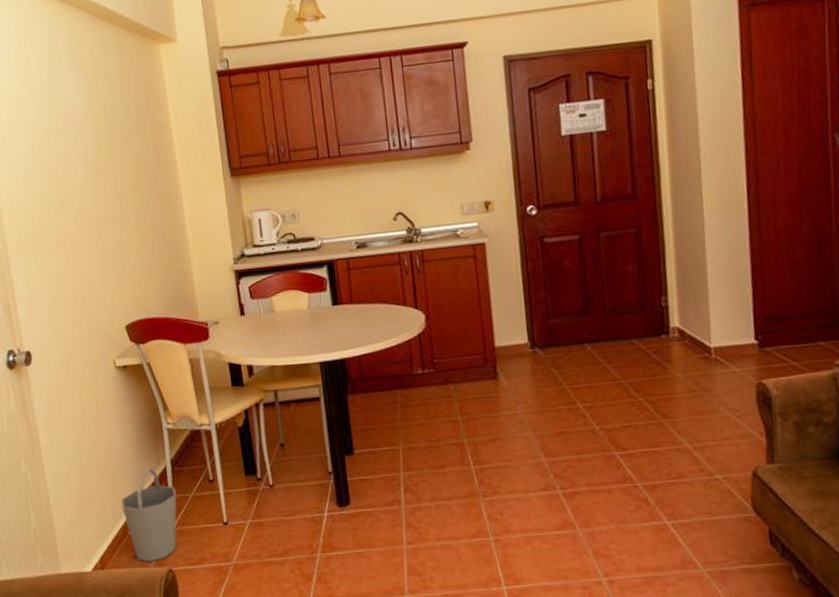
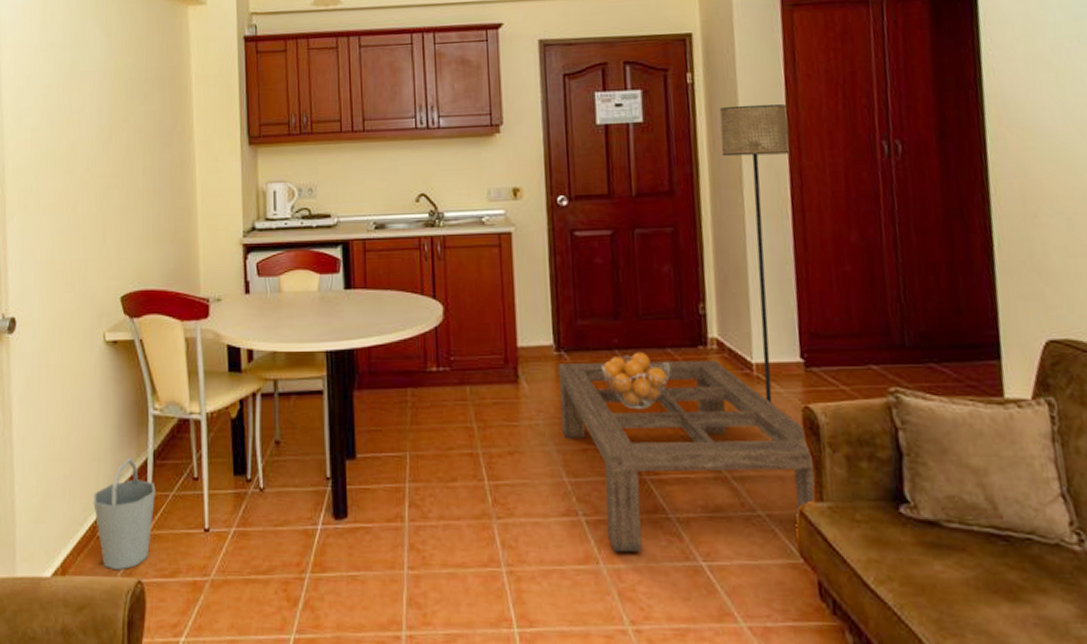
coffee table: none [533,347,767,518] -> present [557,361,815,553]
fruit basket: none [573,343,636,395] -> present [601,351,671,410]
floor lamp: none [678,104,747,394] -> present [719,103,792,419]

